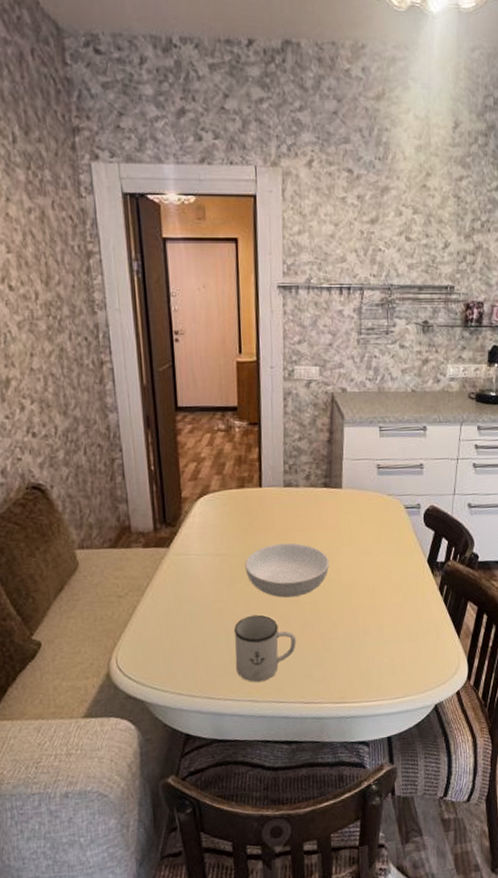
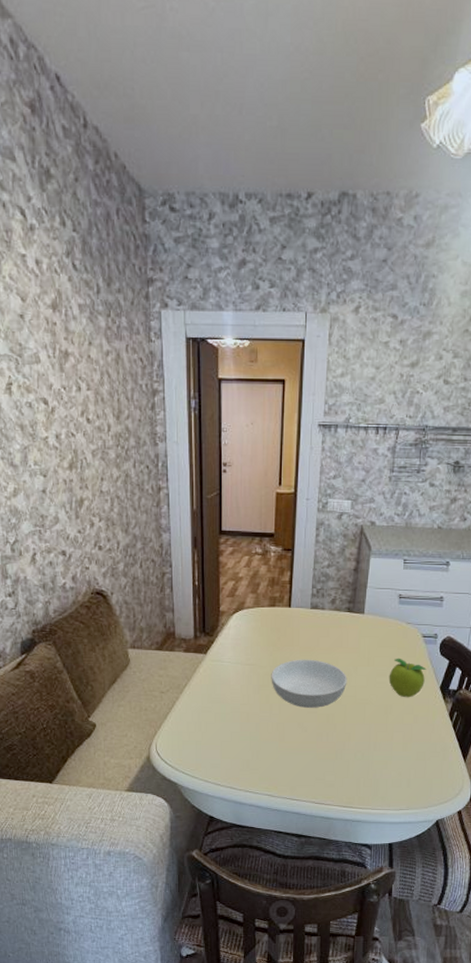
mug: present [233,614,296,683] -> none [256,720,312,780]
fruit: none [373,533,412,576] -> present [388,658,427,698]

